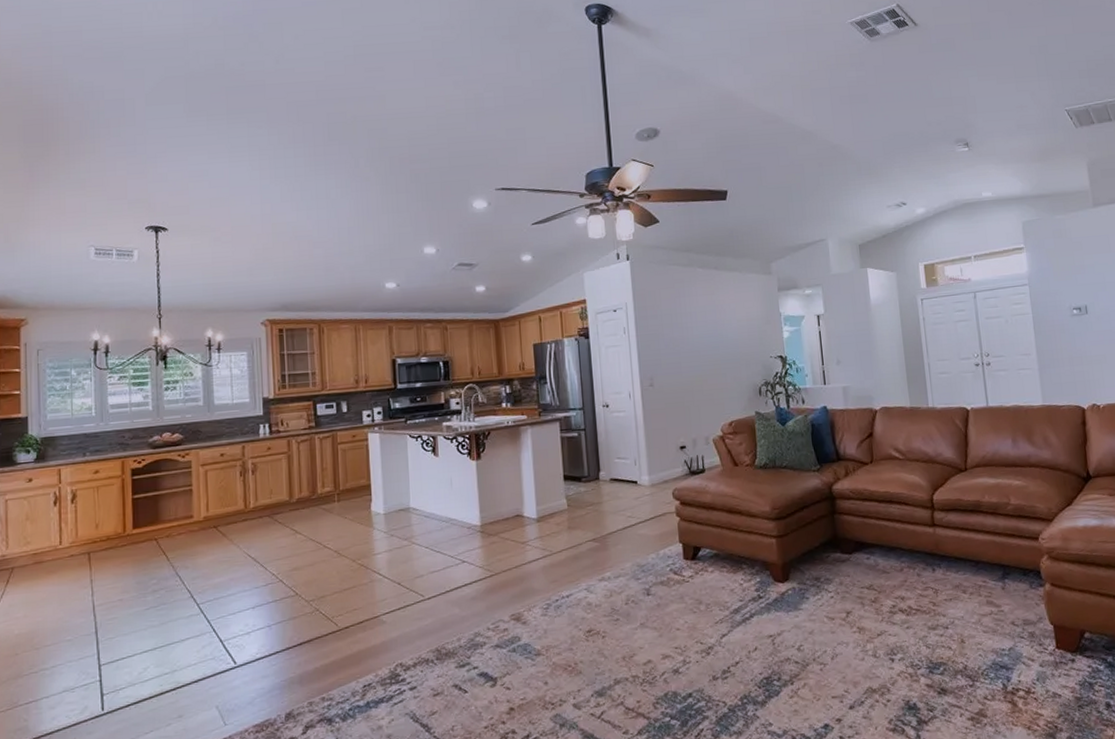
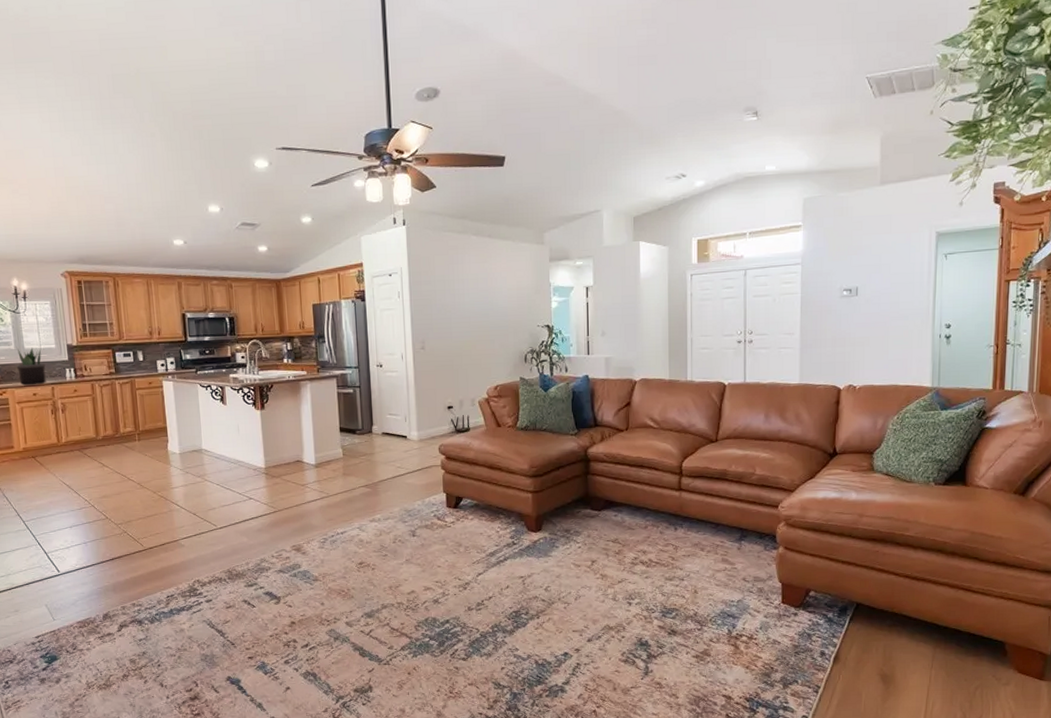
planter: none [203,402,237,446] -> present [16,347,46,386]

